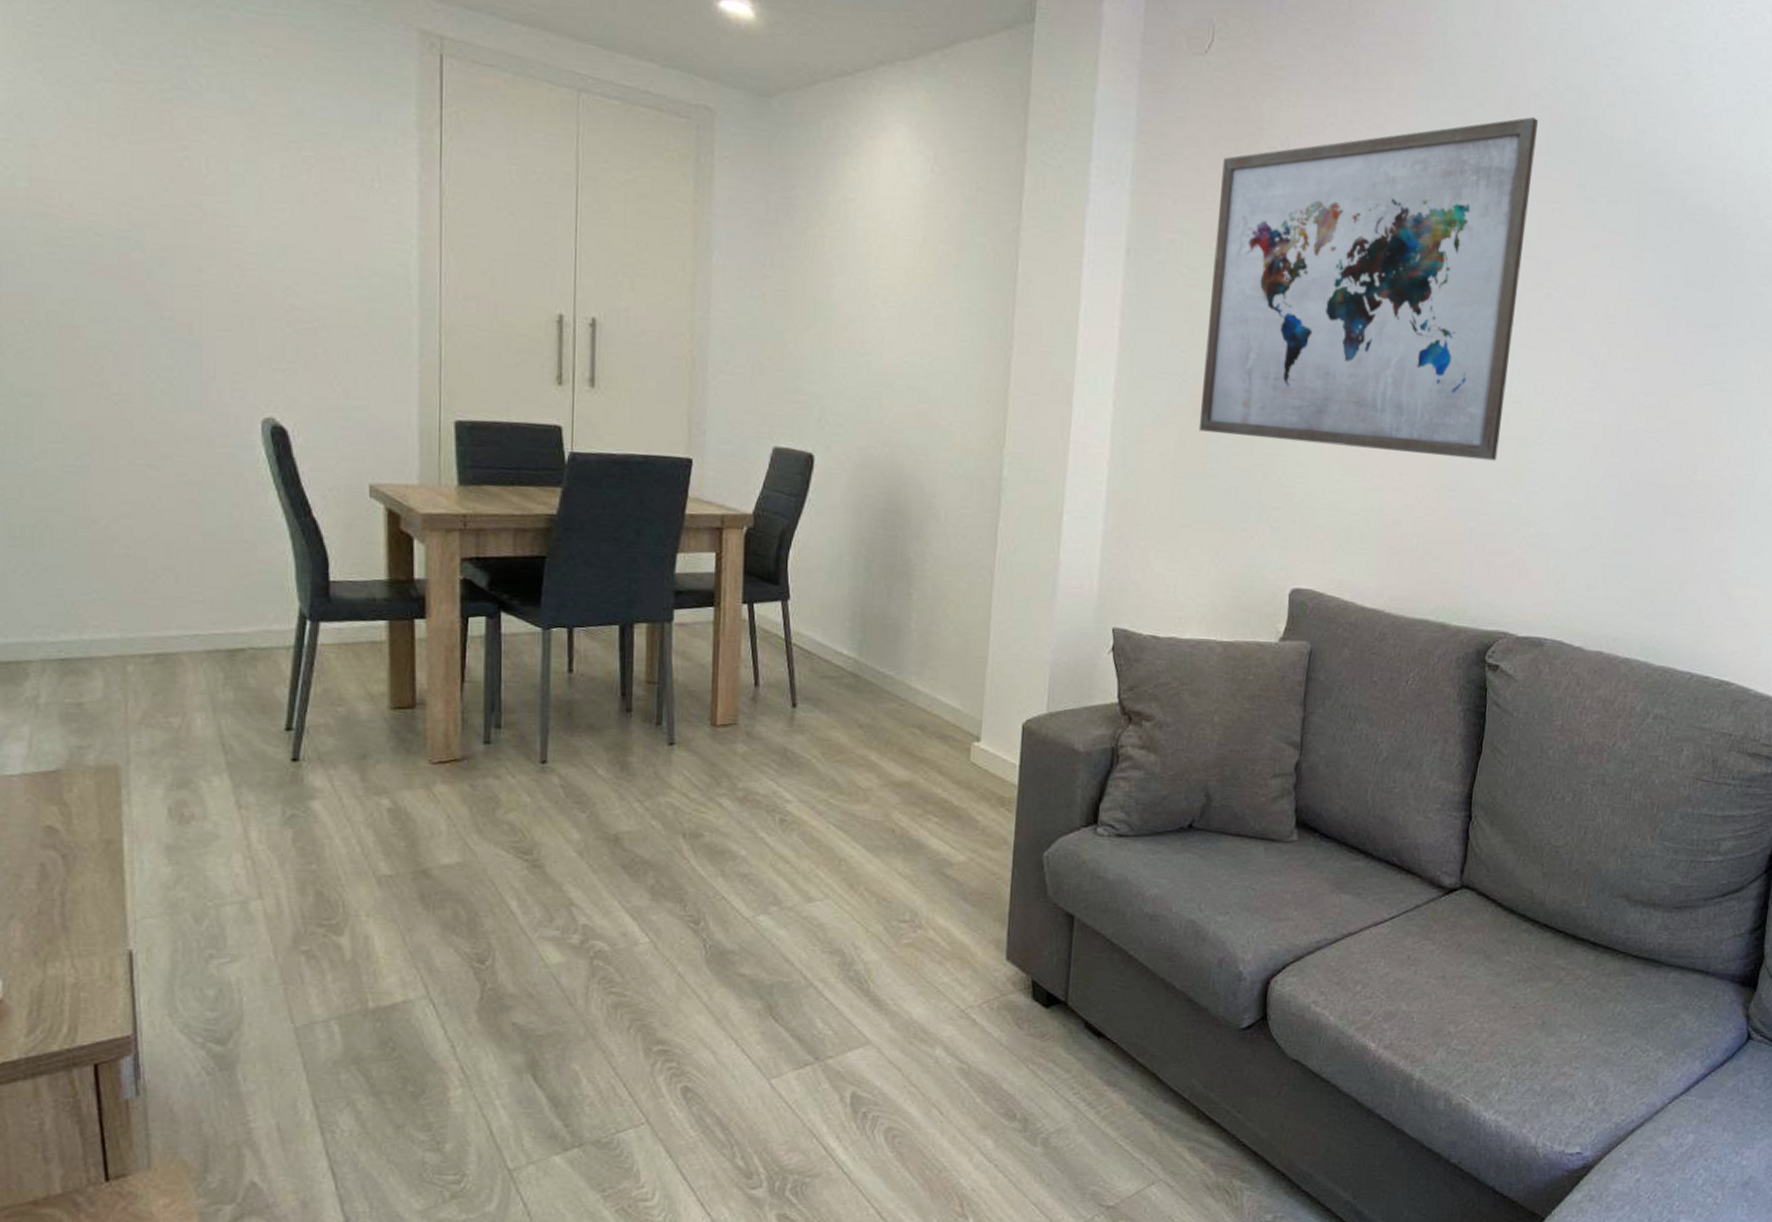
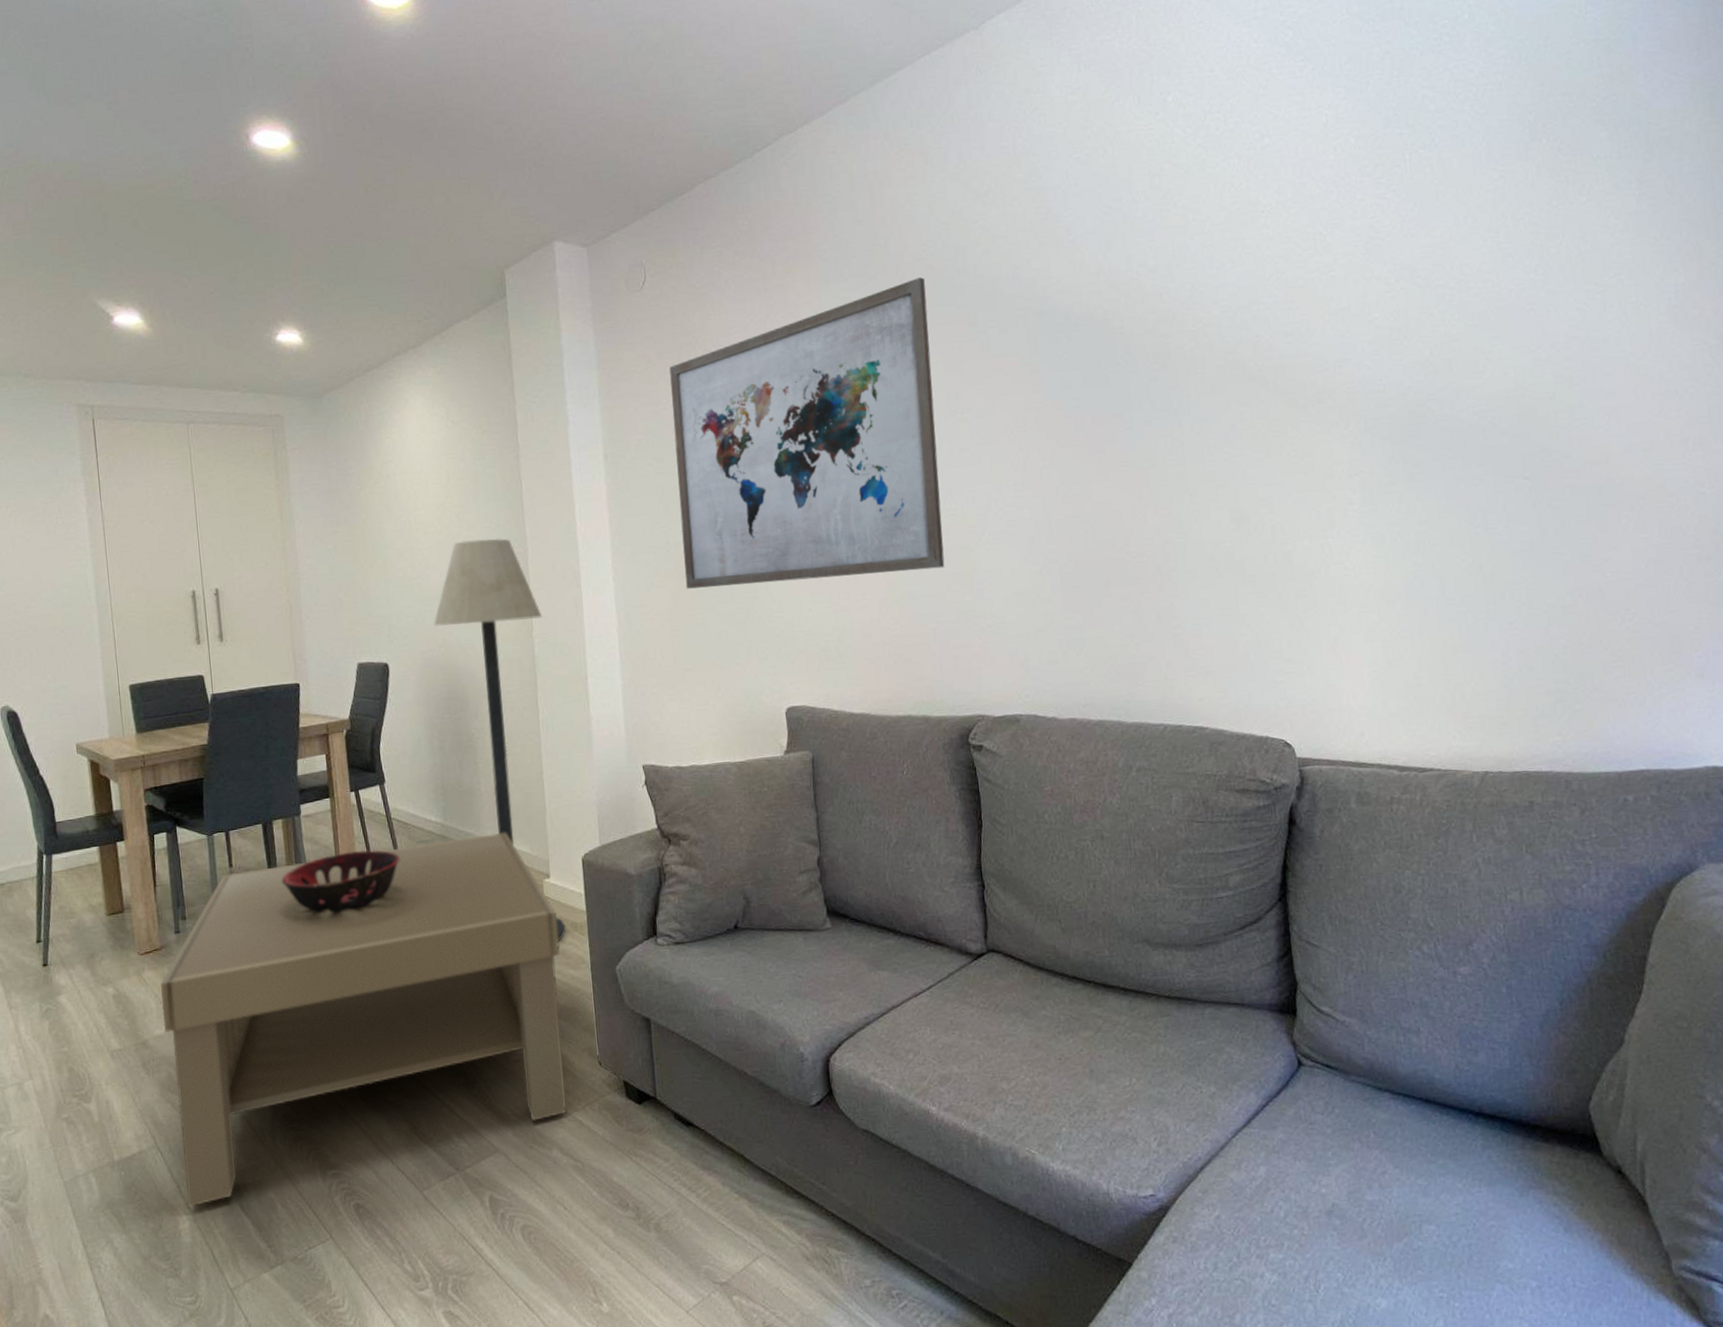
coffee table: none [454,679,982,1072] -> present [161,832,567,1207]
decorative bowl: none [637,675,796,746] -> present [281,849,400,913]
floor lamp: none [879,319,1019,816] -> present [433,538,566,942]

